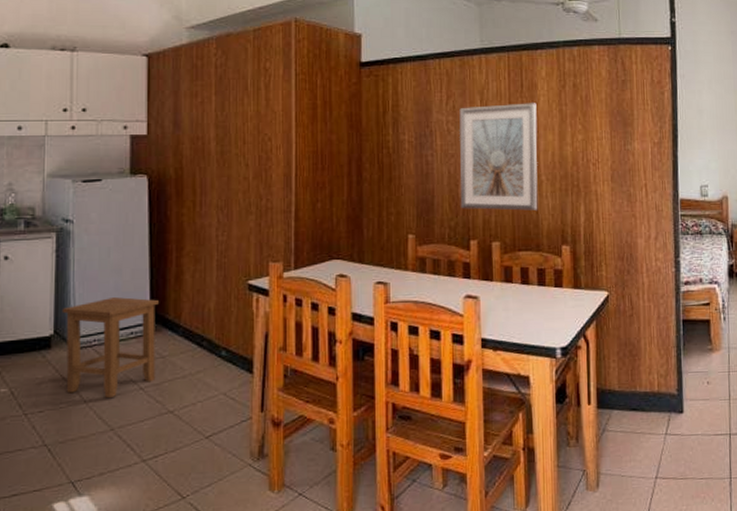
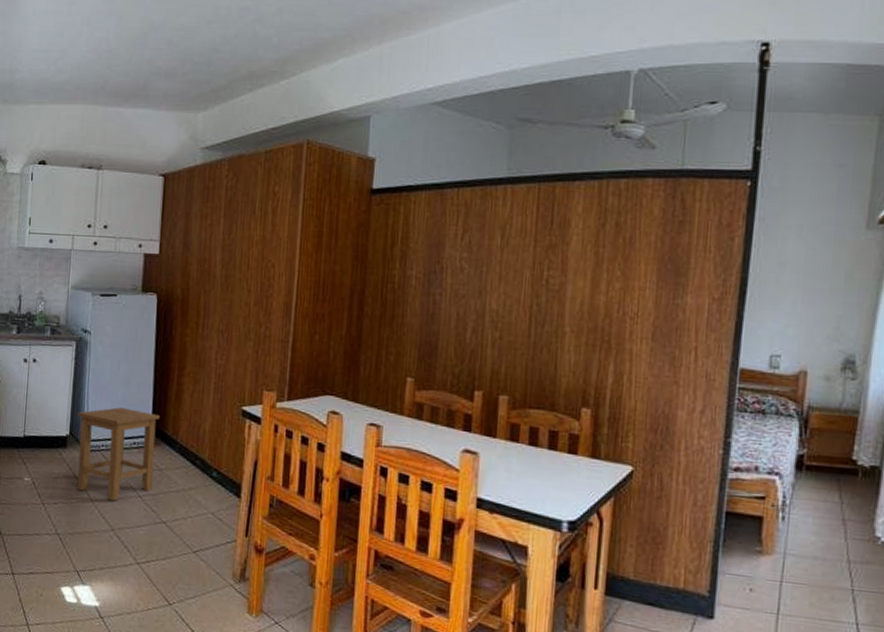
picture frame: present [459,103,538,211] -> none [467,242,568,365]

